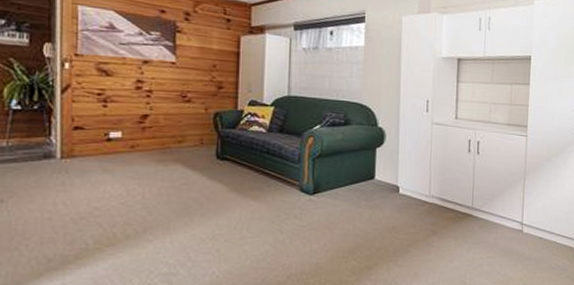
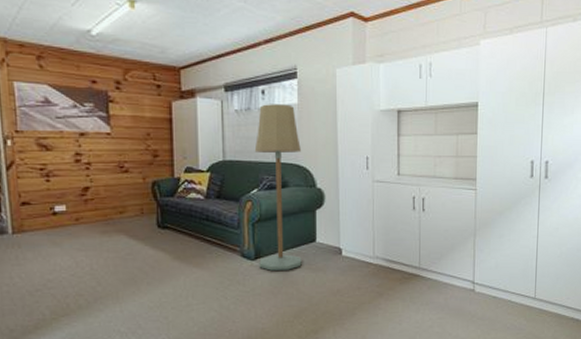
floor lamp: none [317,44,365,206] -> present [254,104,302,271]

